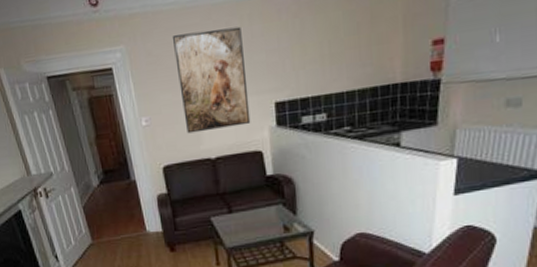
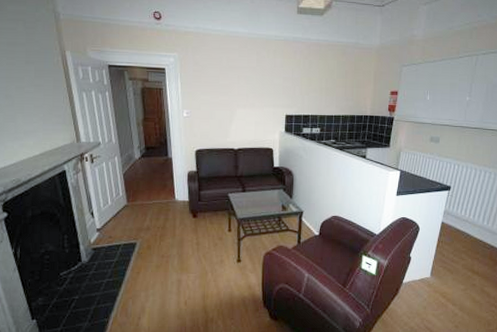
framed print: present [173,26,251,134] -> none [216,54,268,128]

